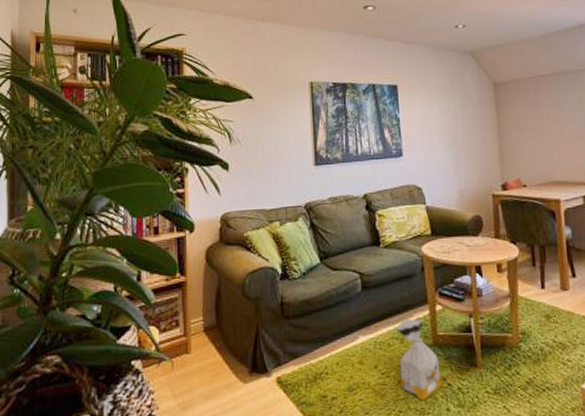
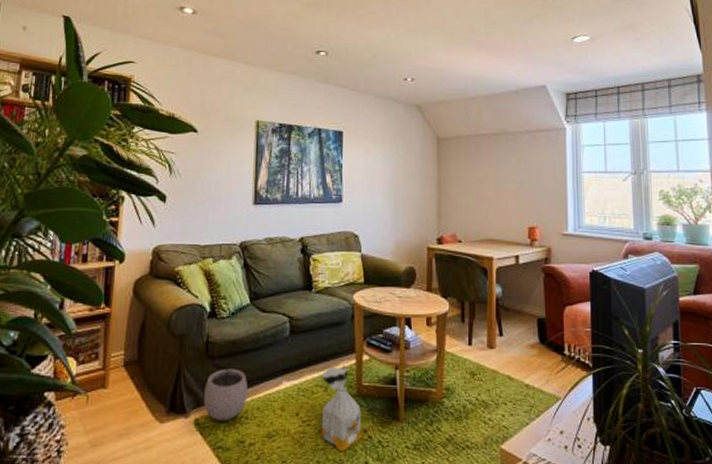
plant pot: none [283,319,326,378] -> present [204,360,249,422]

